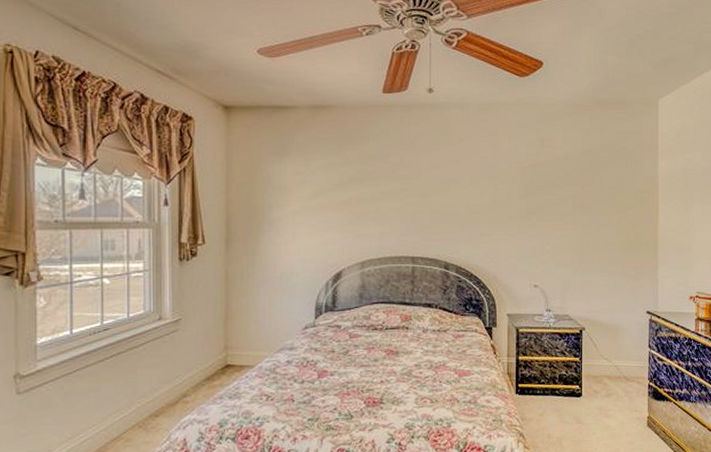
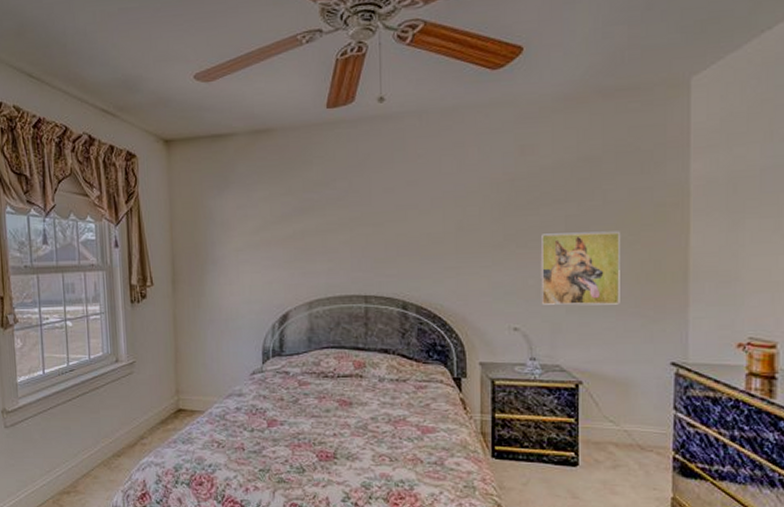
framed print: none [554,210,612,267] -> present [540,231,620,305]

